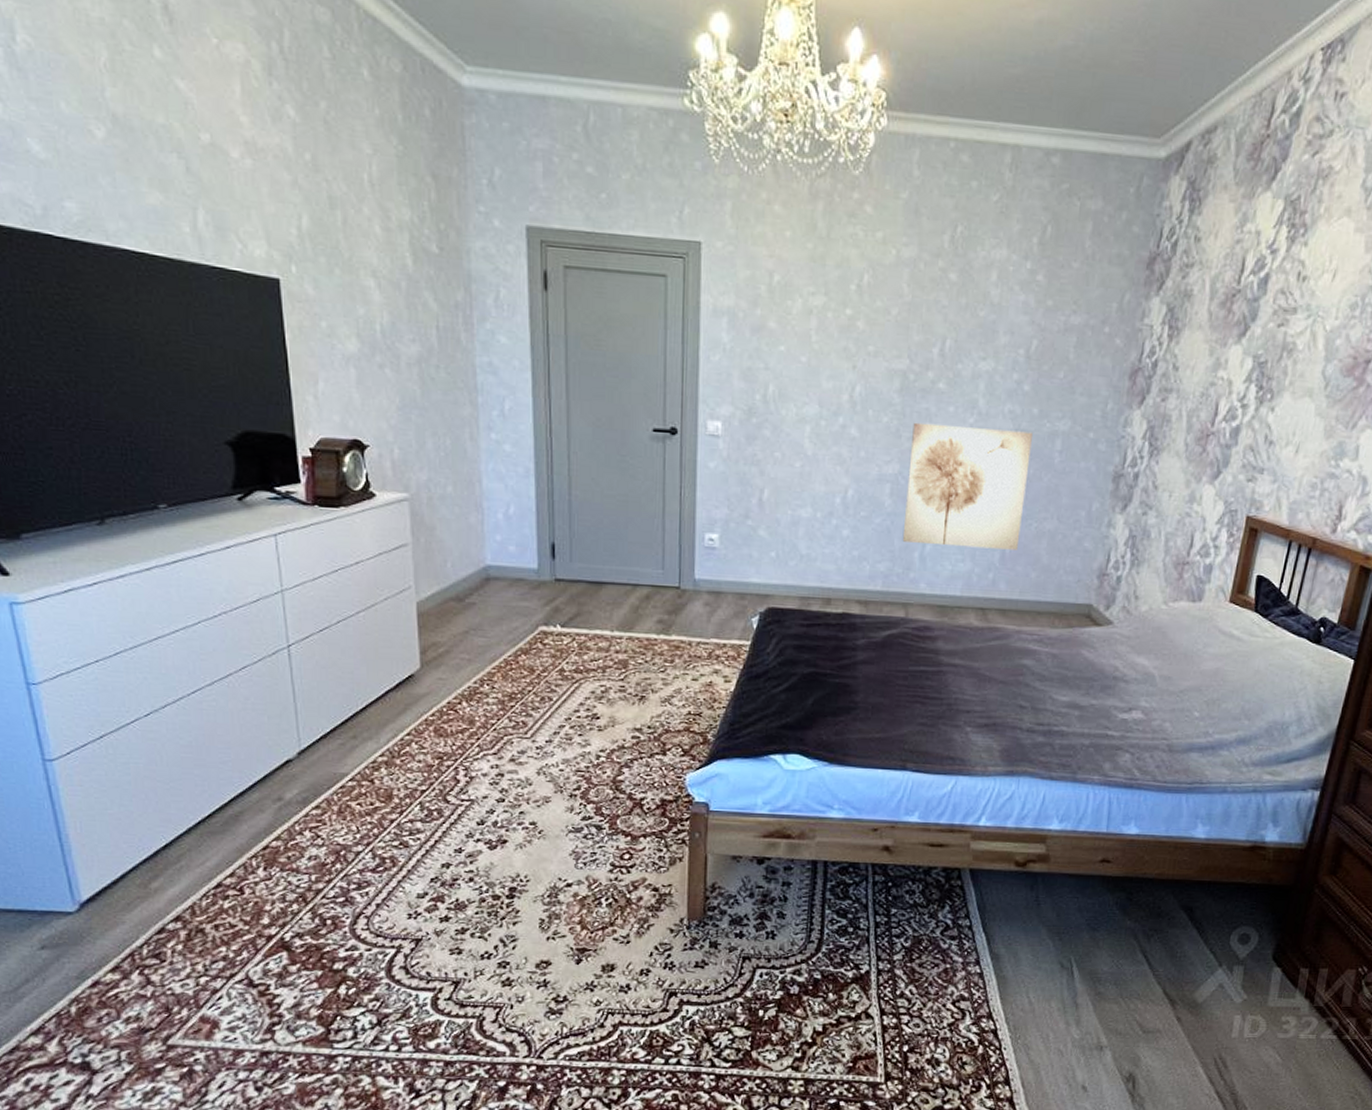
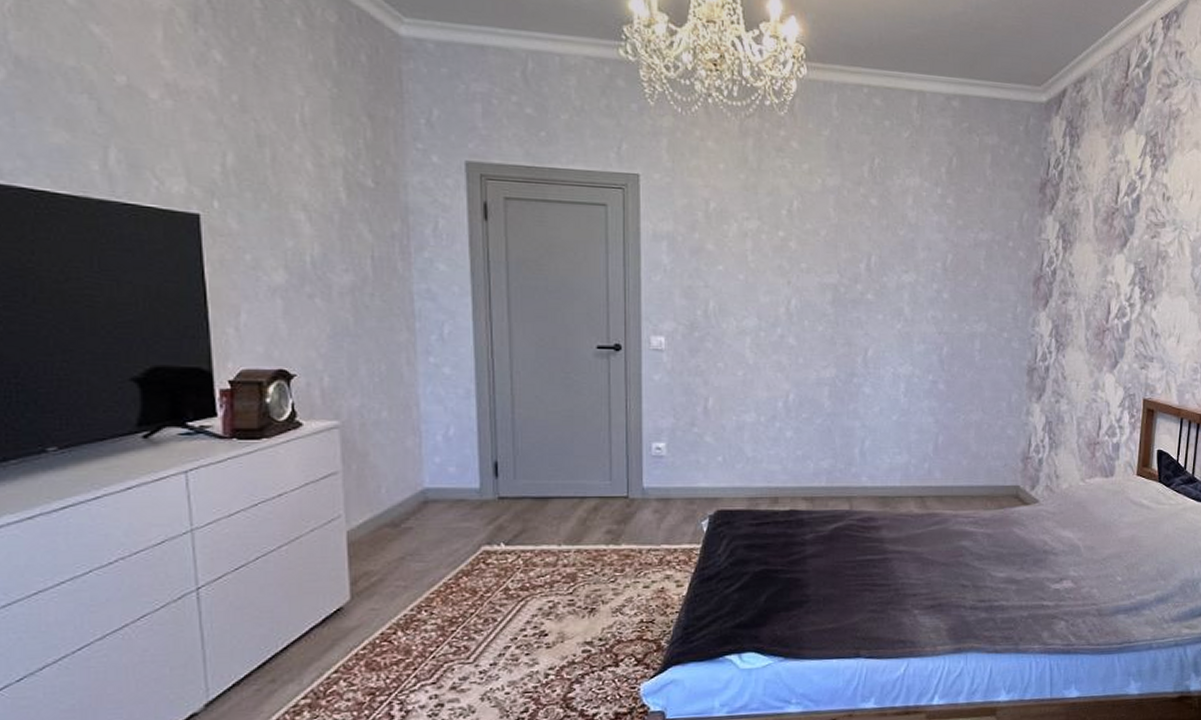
wall art: present [902,422,1033,550] -> none [842,330,954,441]

